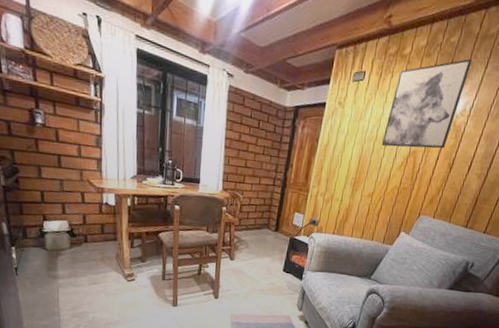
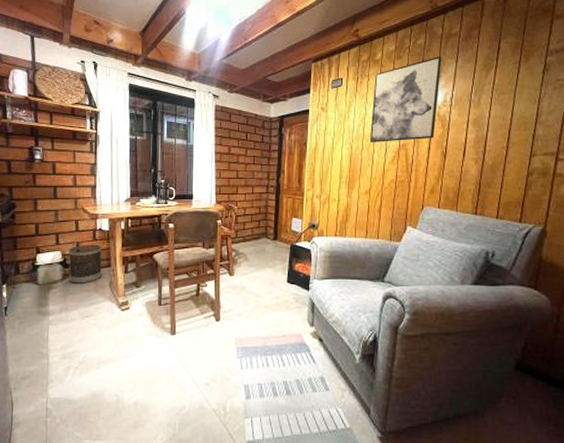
wastebasket: none [76,216,108,254] -> present [69,244,102,283]

